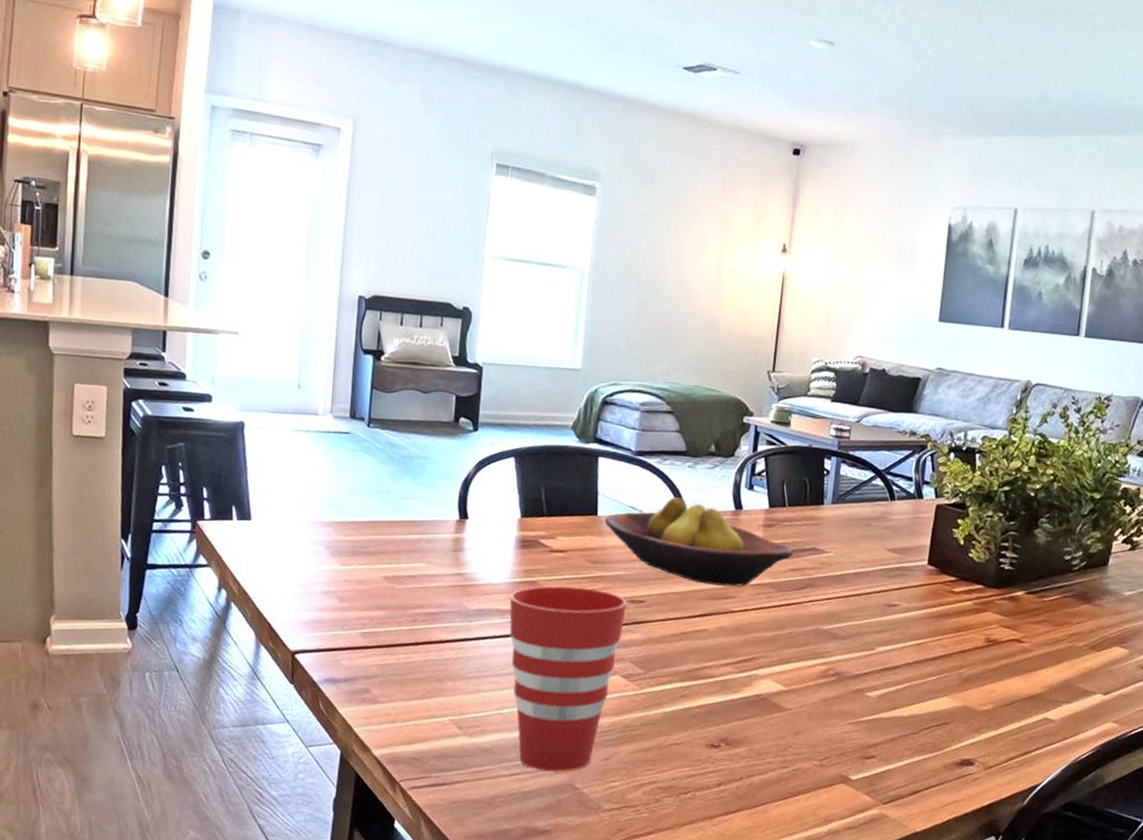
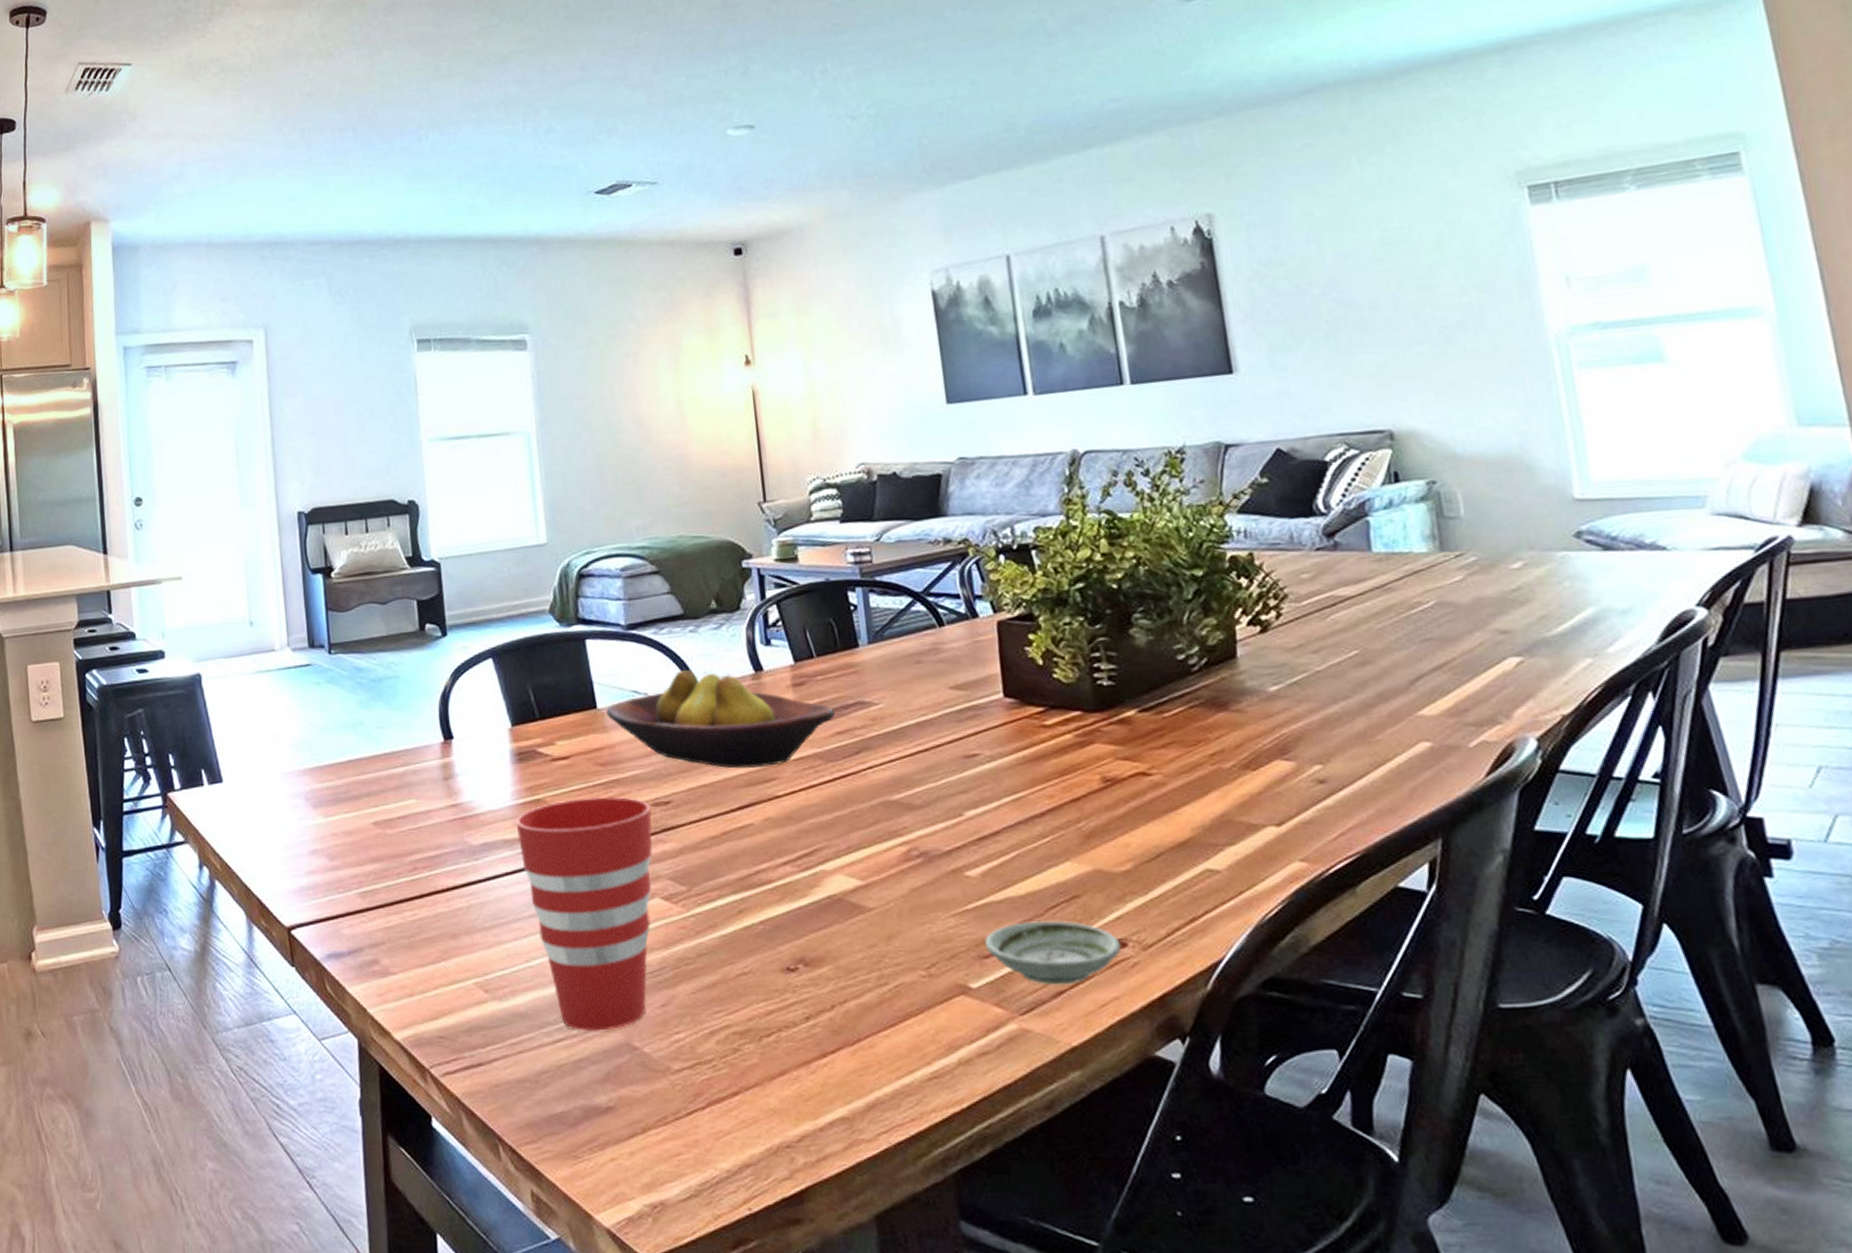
saucer: none [868,736,969,787] -> present [984,920,1121,985]

